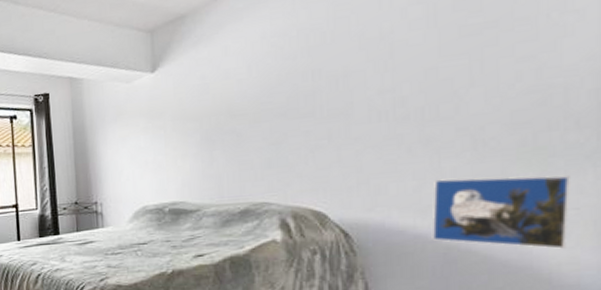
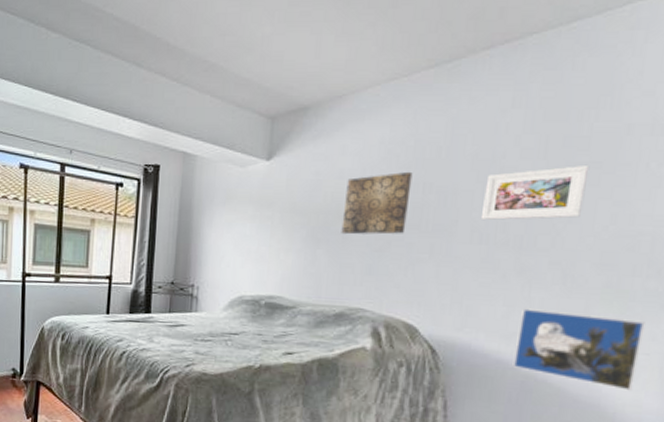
wall art: none [234,61,300,133] -> present [341,171,413,235]
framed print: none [376,26,485,98] -> present [480,166,590,221]

